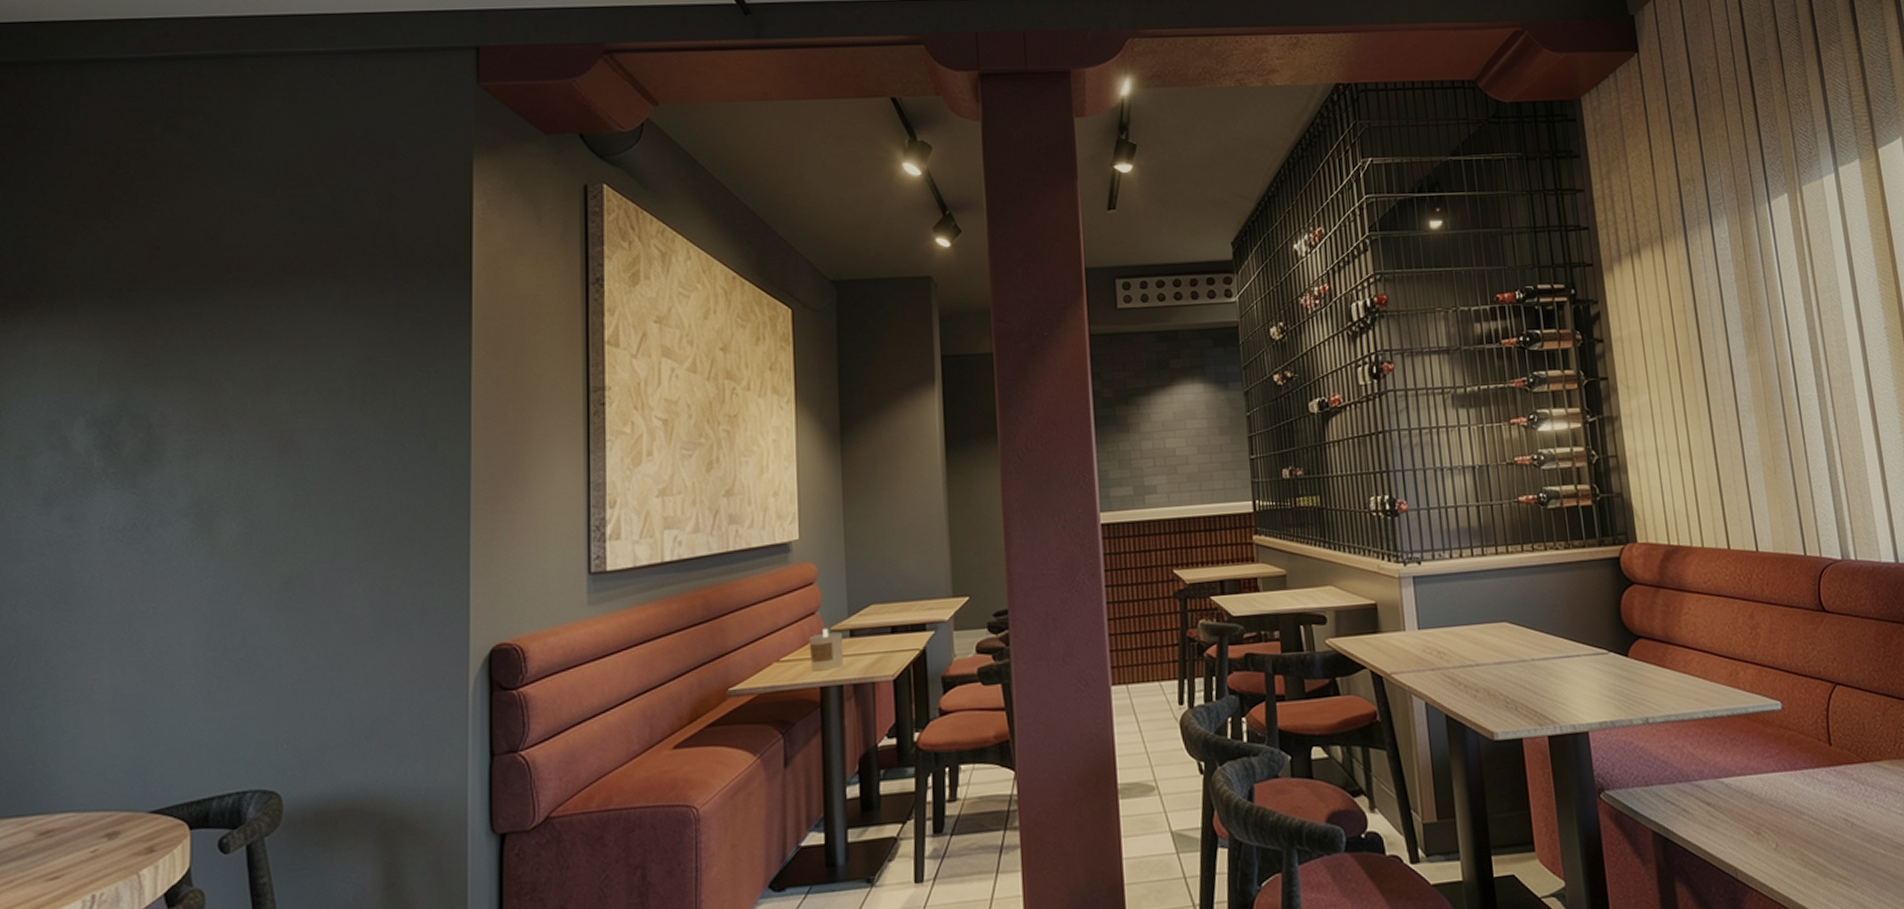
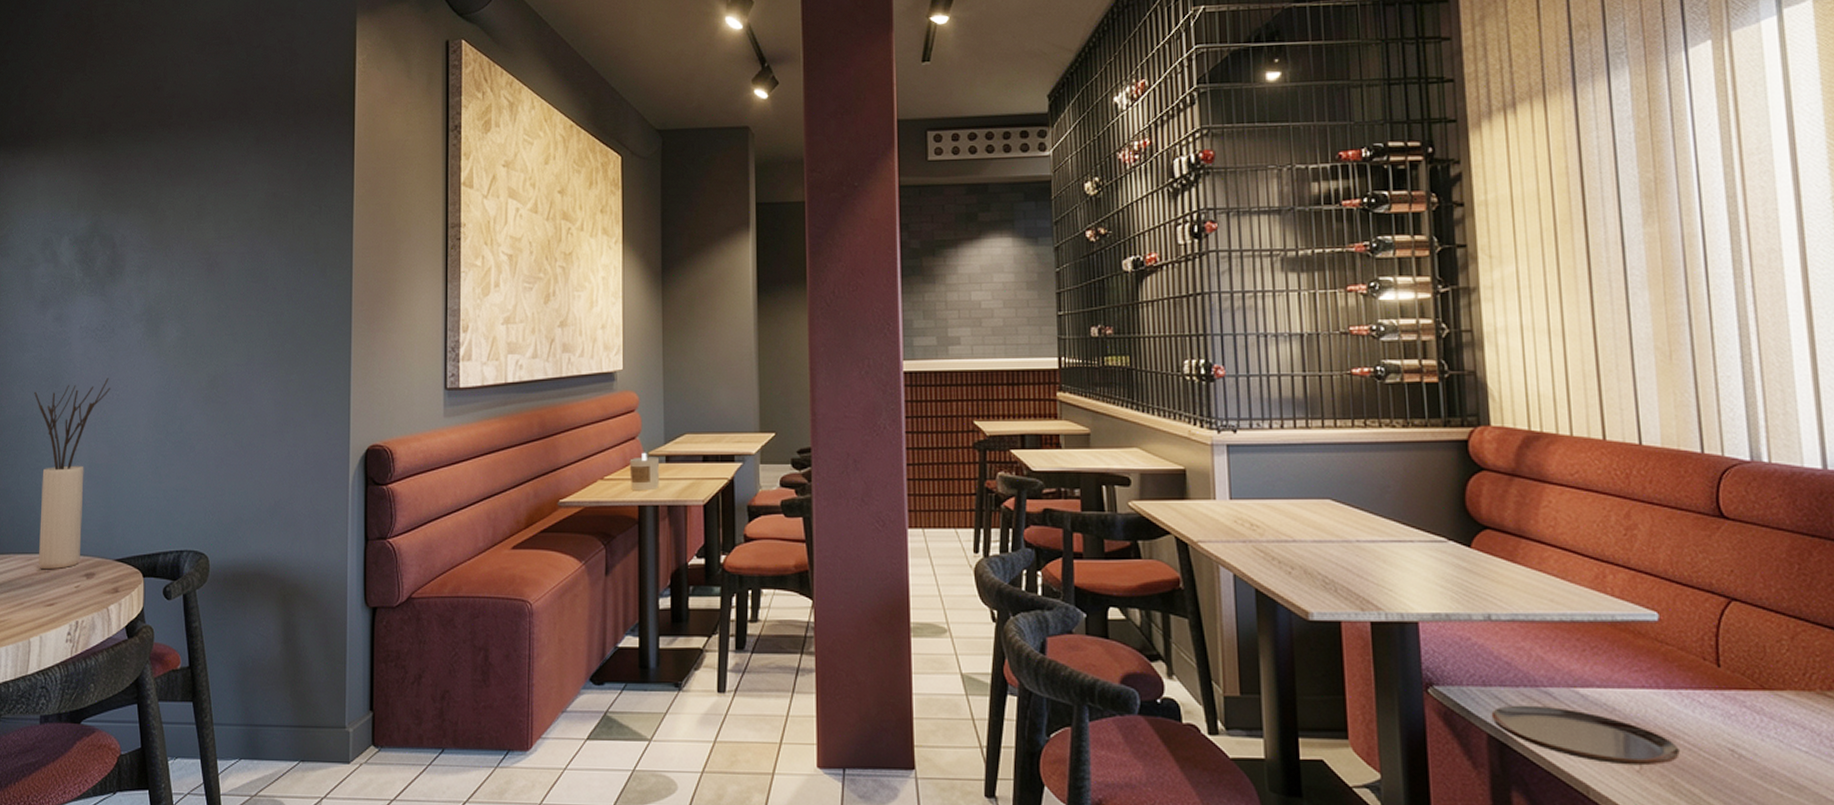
vase: none [32,588,145,835] -> present [34,378,111,570]
plate: none [1654,798,1806,845] -> present [1491,705,1680,766]

